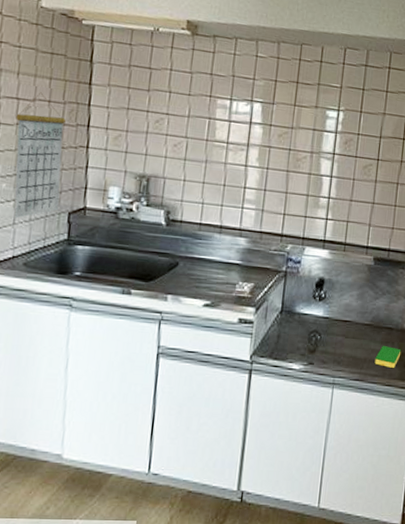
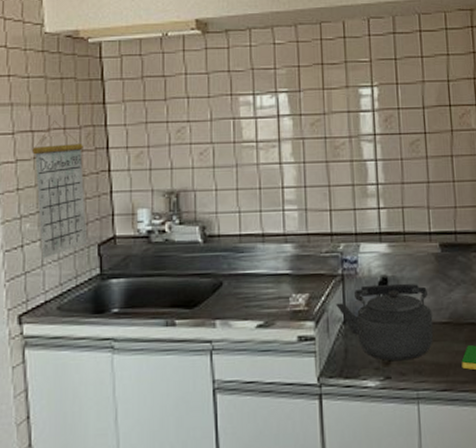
kettle: none [276,283,358,352] -> present [336,283,434,361]

